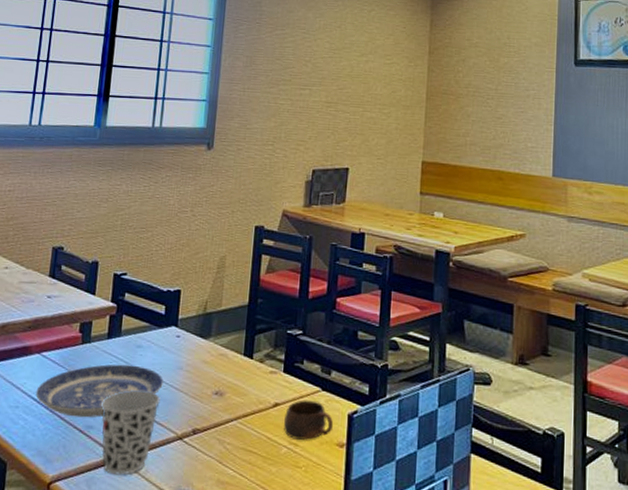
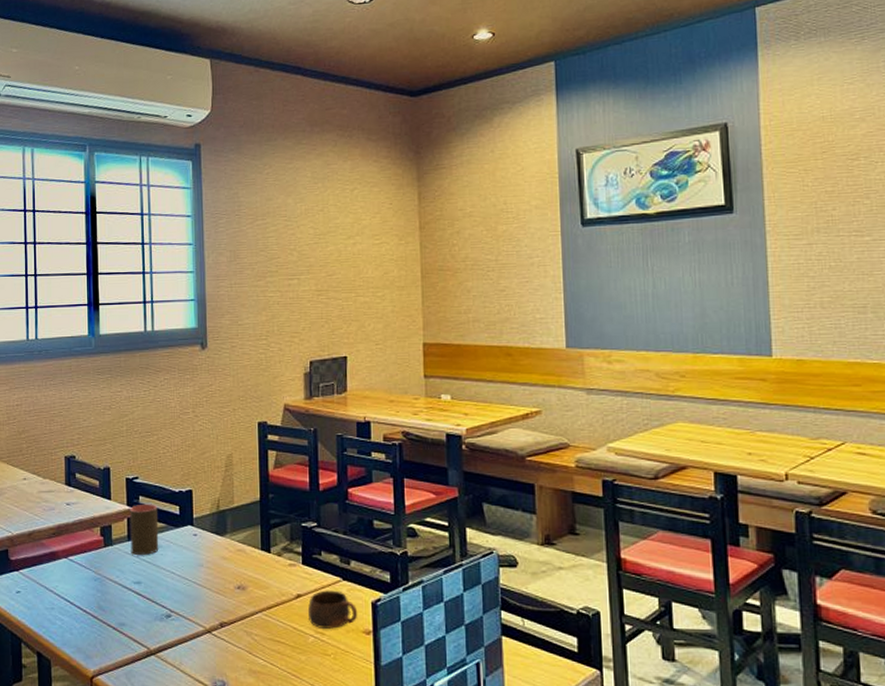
plate: present [36,364,163,418] -> none [68,564,186,616]
cup: present [101,389,160,475] -> none [130,587,185,668]
cup: none [109,301,143,355] -> present [130,504,159,555]

